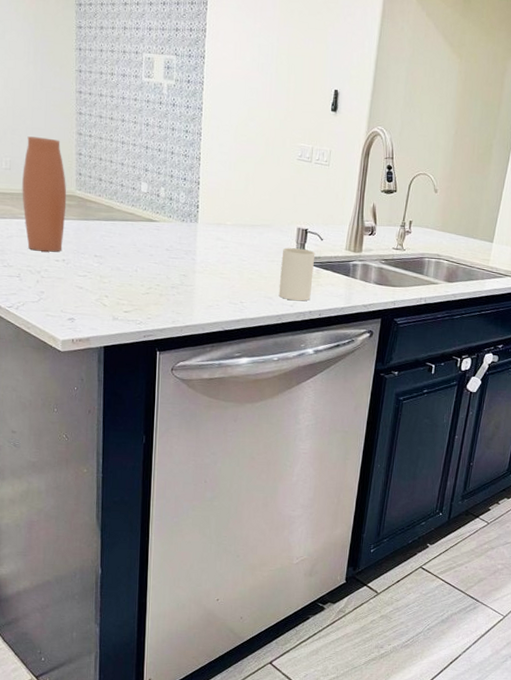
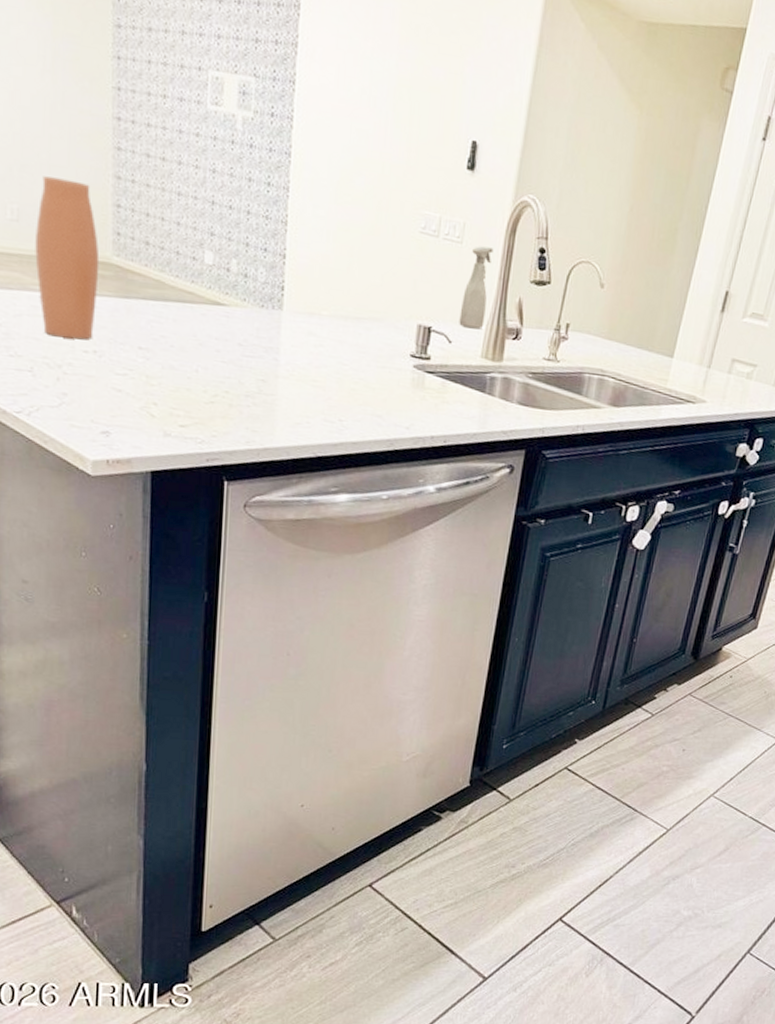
cup: present [278,247,315,301] -> none [390,350,441,423]
spray bottle: none [328,167,353,229] -> present [459,246,494,329]

